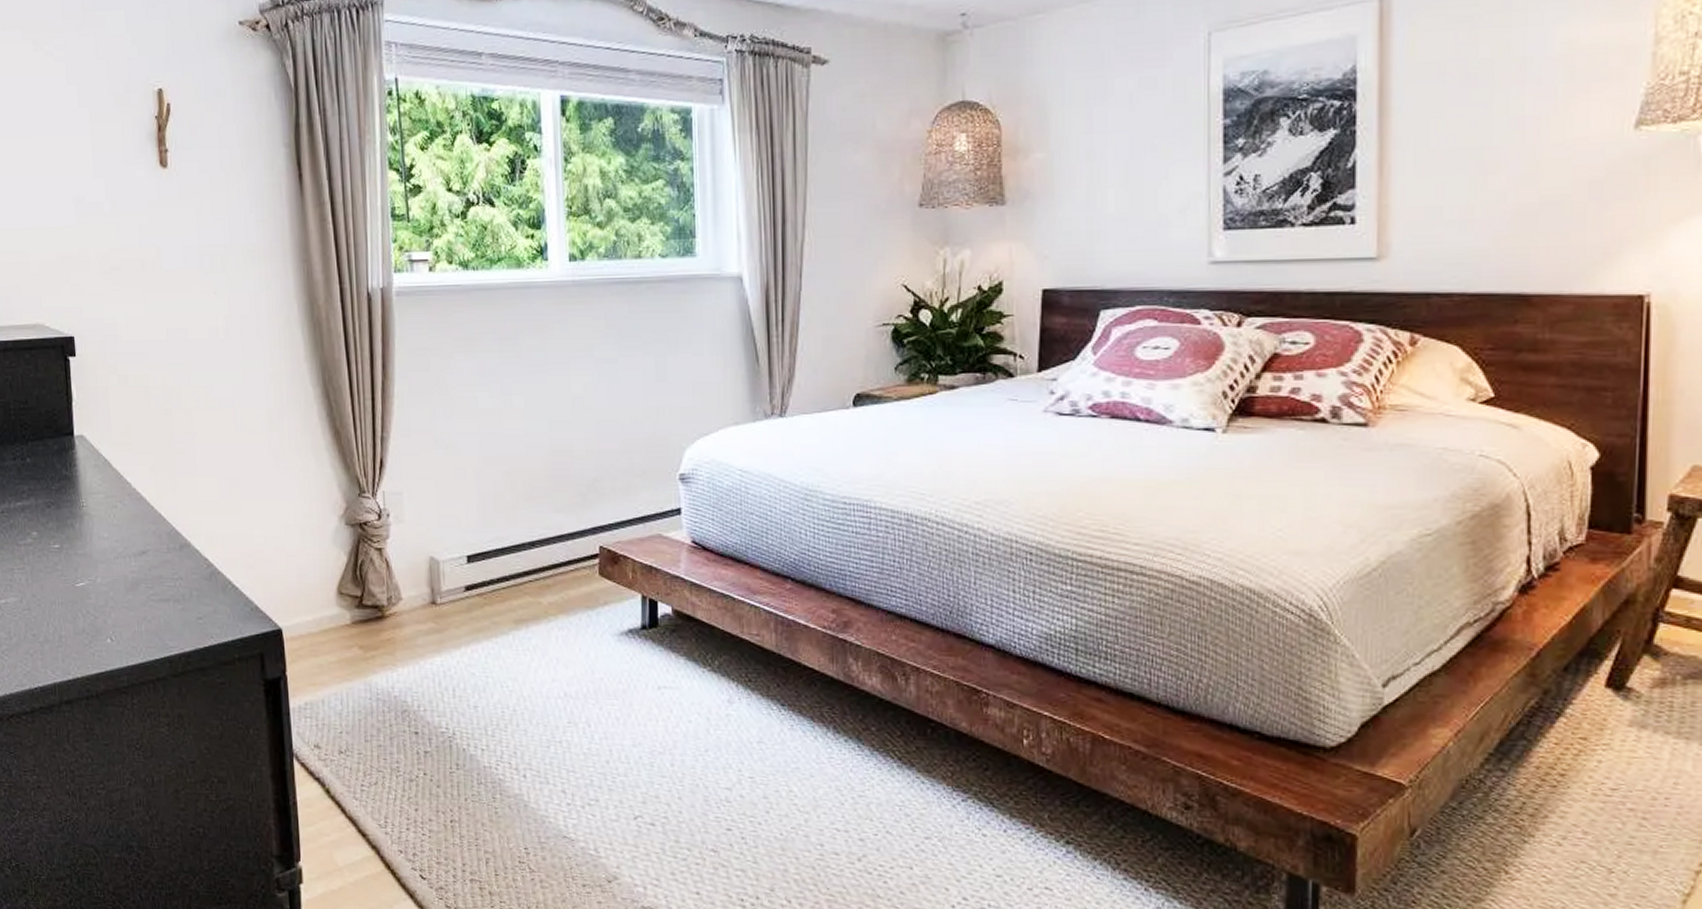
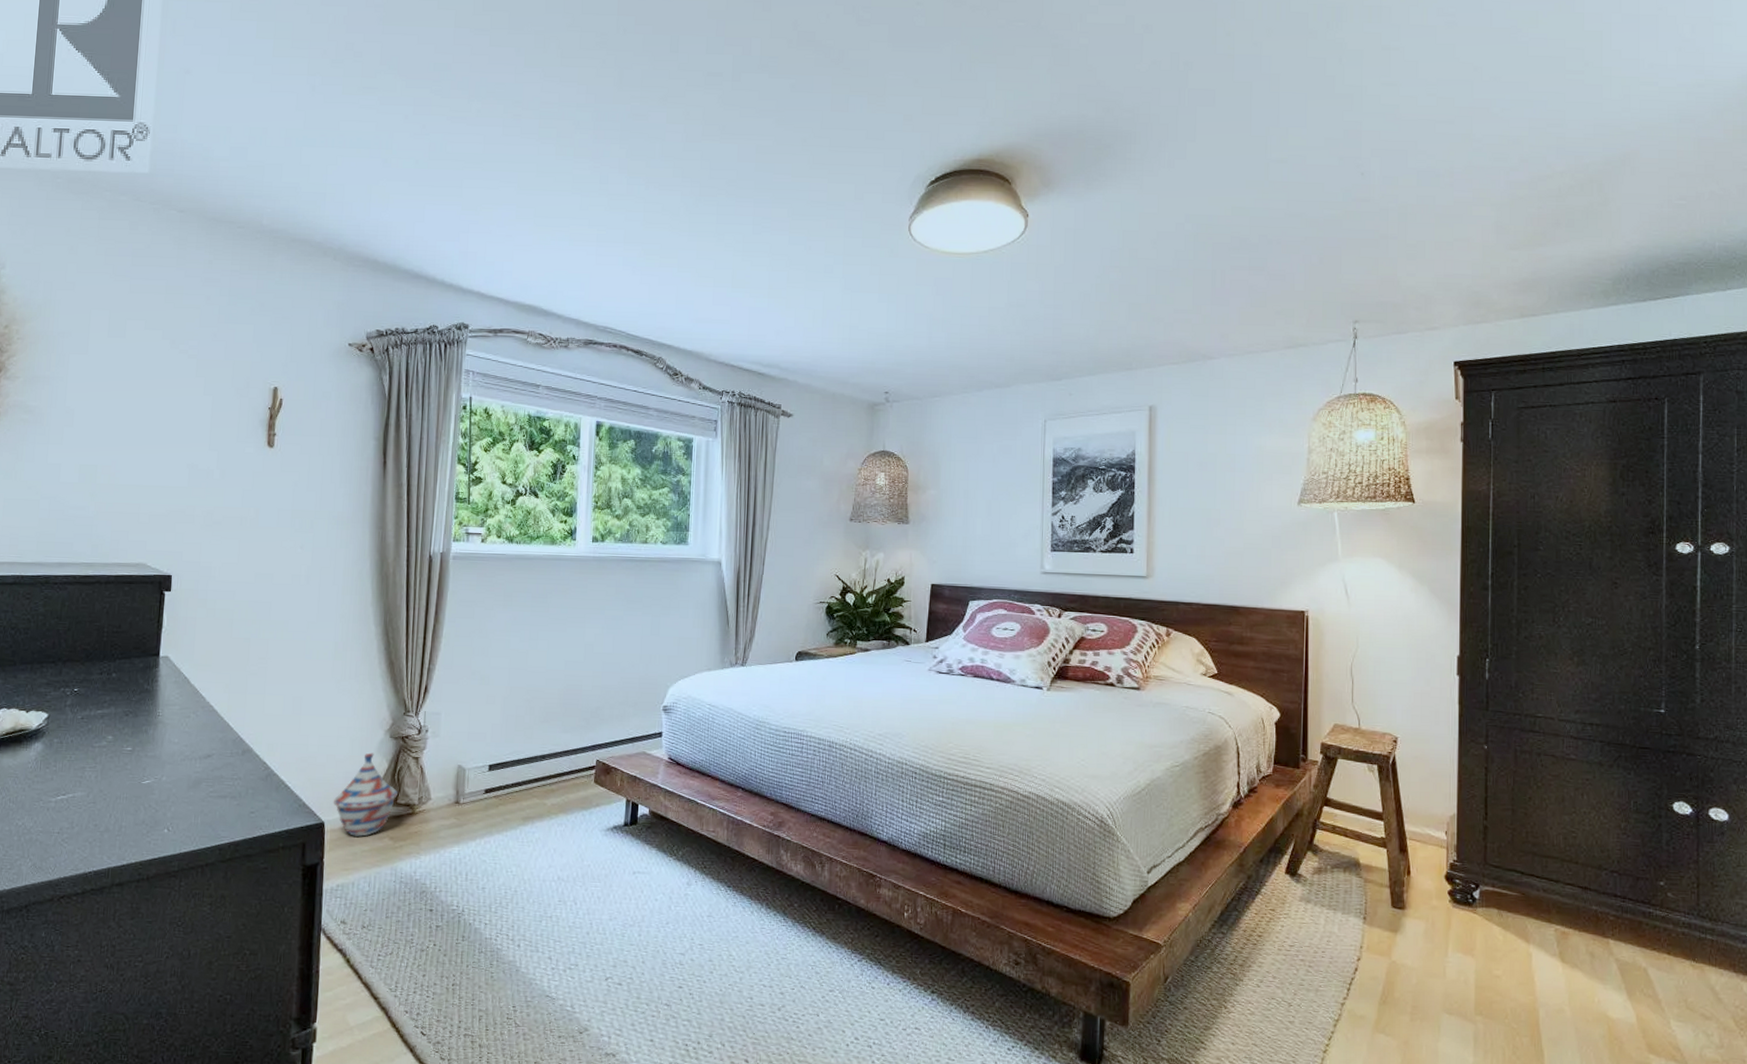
woven basket: none [288,544,362,645] -> present [333,752,398,837]

